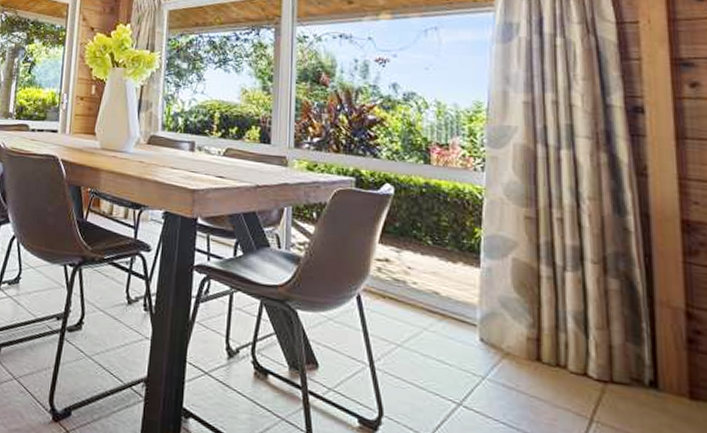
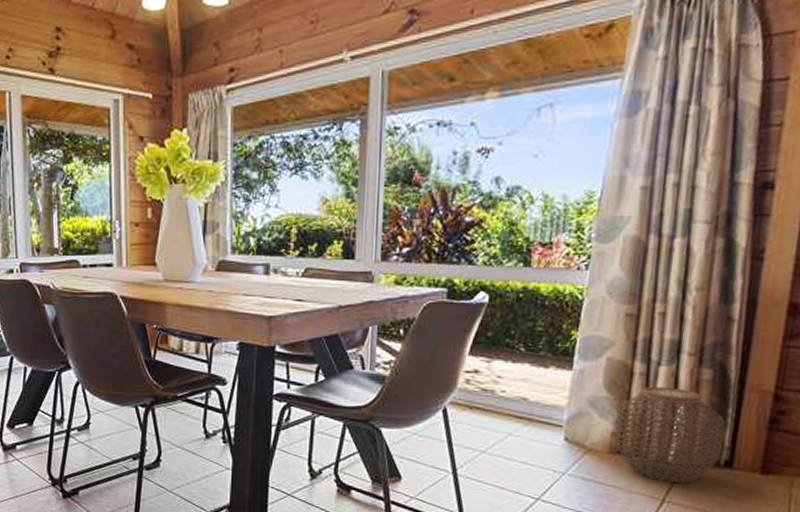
woven basket: none [529,291,643,402] -> present [614,386,725,483]

